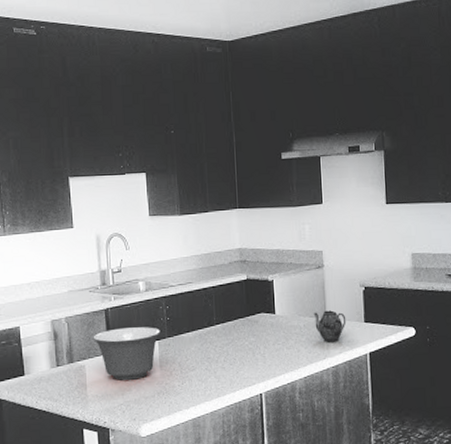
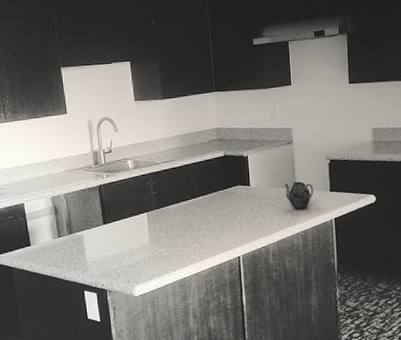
mixing bowl: present [93,327,160,380] -> none [89,200,148,248]

